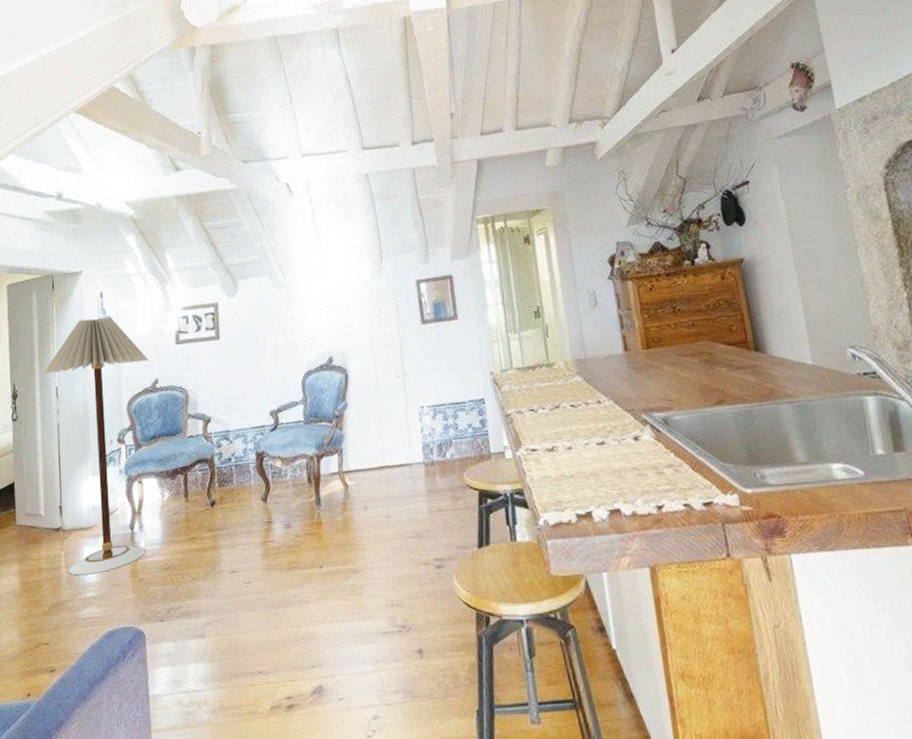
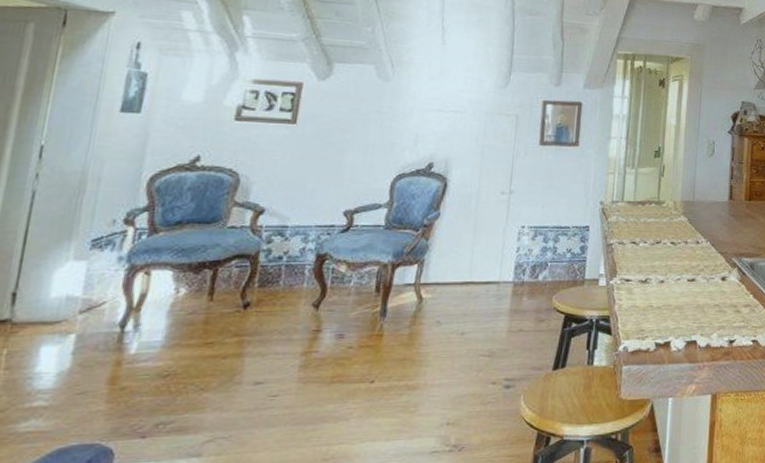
floor lamp: present [43,317,149,576] -> none [8,70,193,380]

